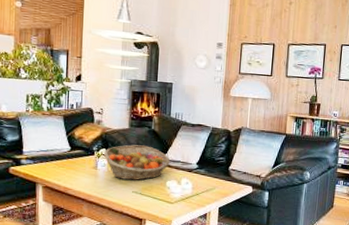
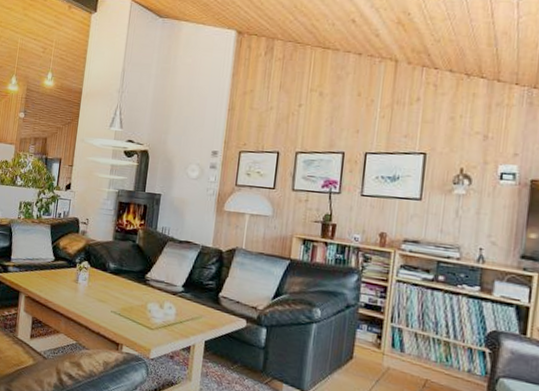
fruit basket: present [104,145,170,181] -> none [86,259,153,300]

